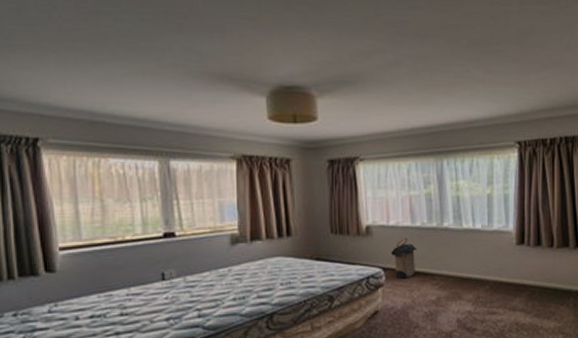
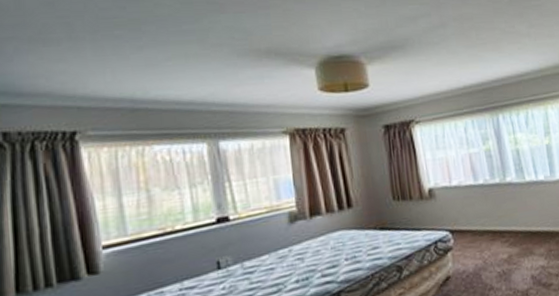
laundry hamper: present [390,238,418,279] -> none [456,197,484,240]

